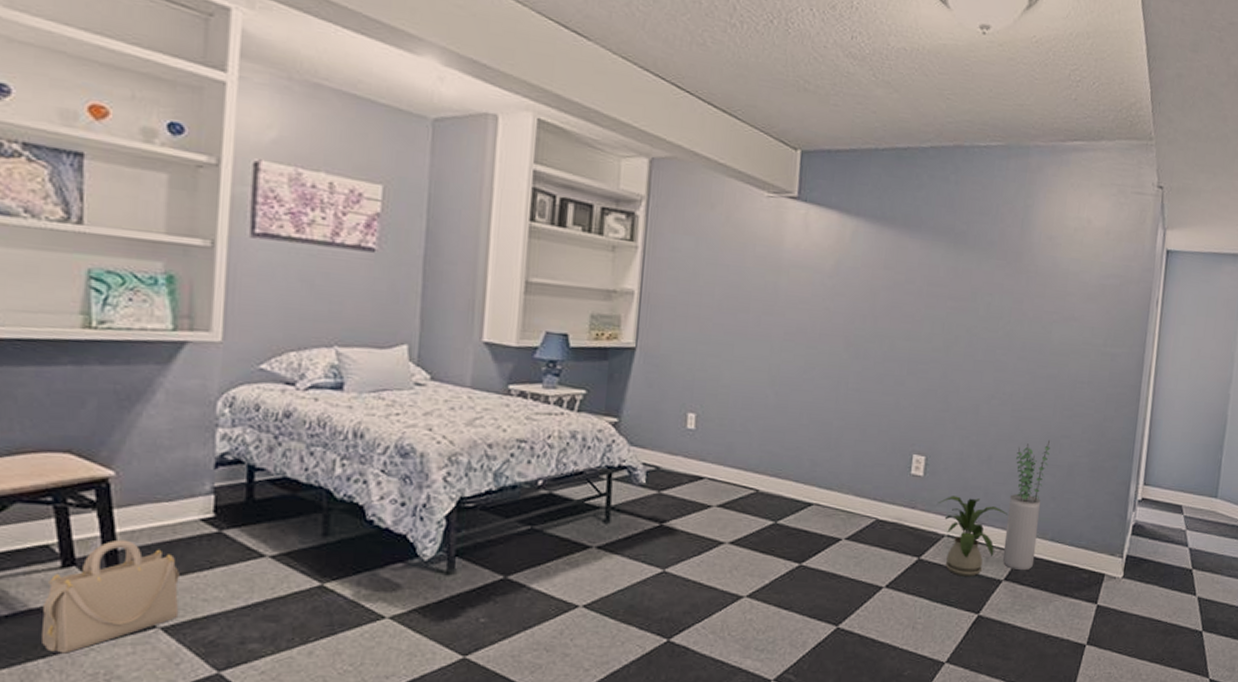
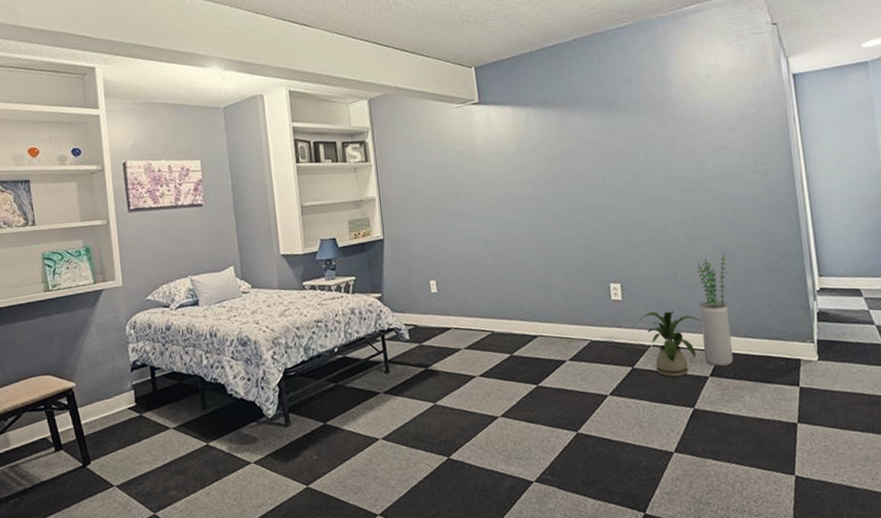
handbag: present [42,539,180,654] -> none [49,428,126,510]

